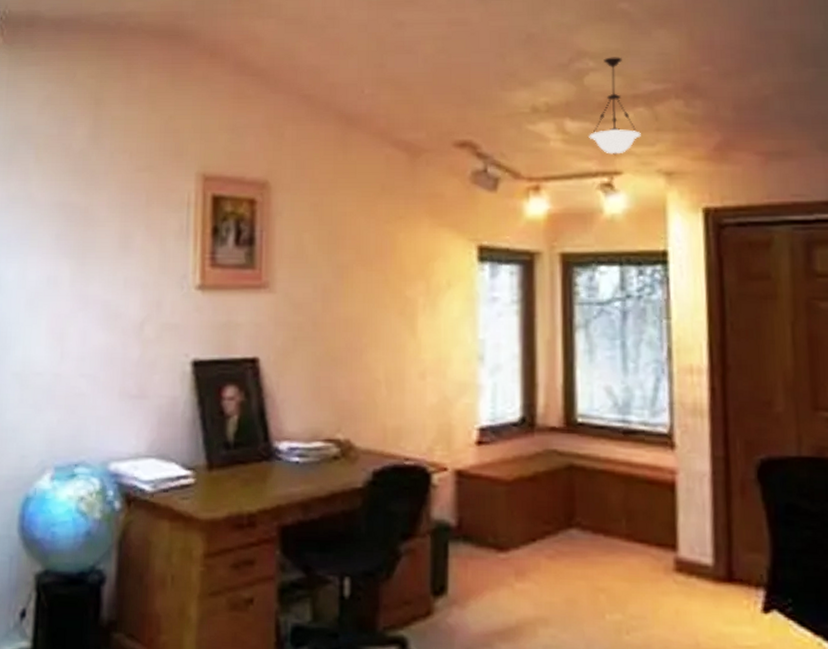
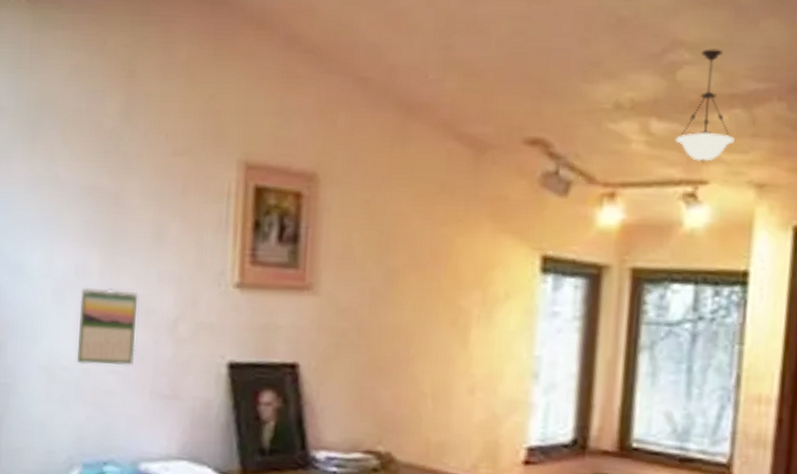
calendar: none [48,296,107,369] -> present [76,287,138,366]

